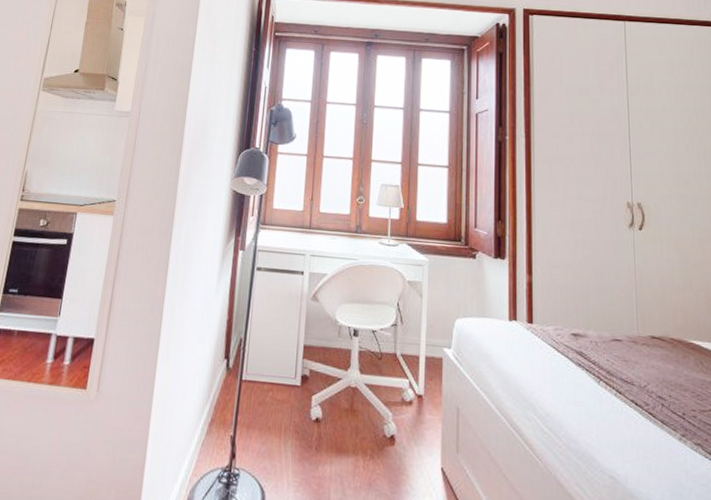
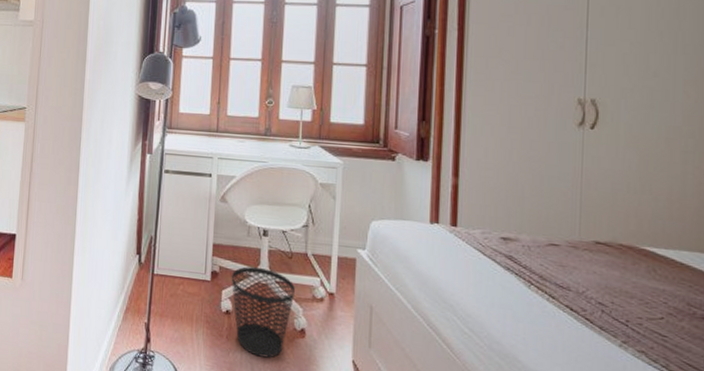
wastebasket: none [321,369,385,470] -> present [231,266,295,358]

